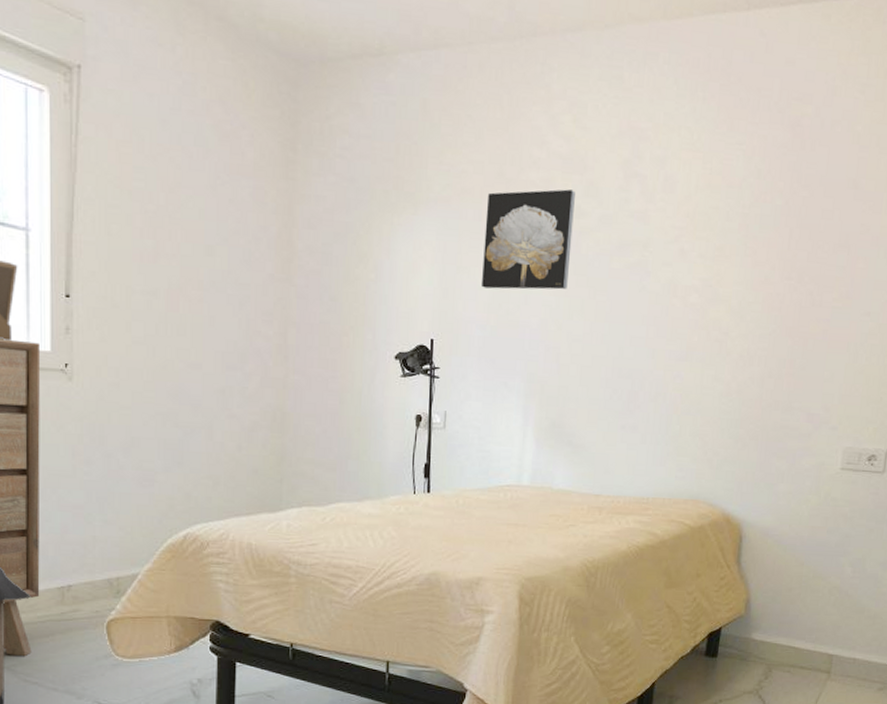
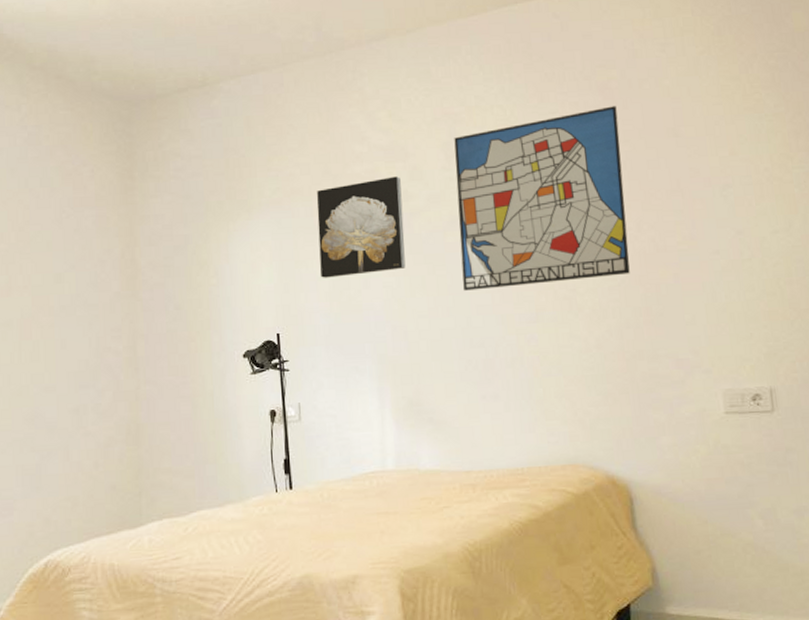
wall art: none [621,145,804,325] -> present [454,106,630,291]

